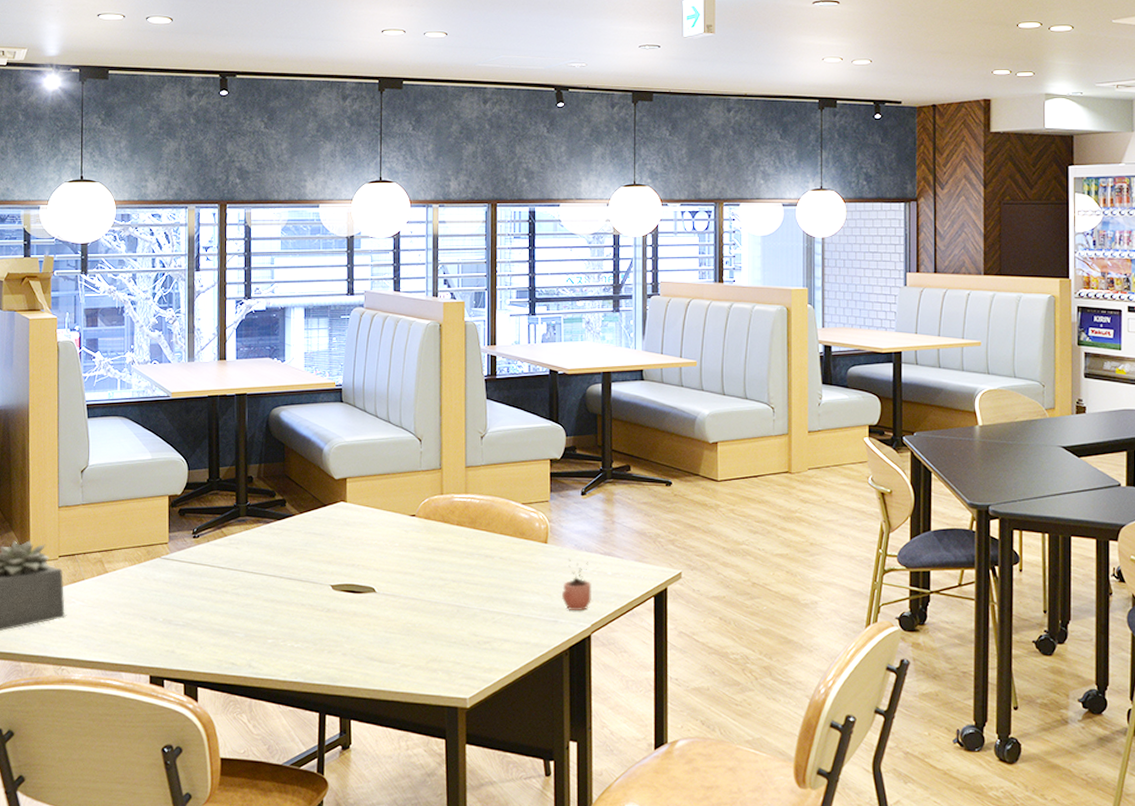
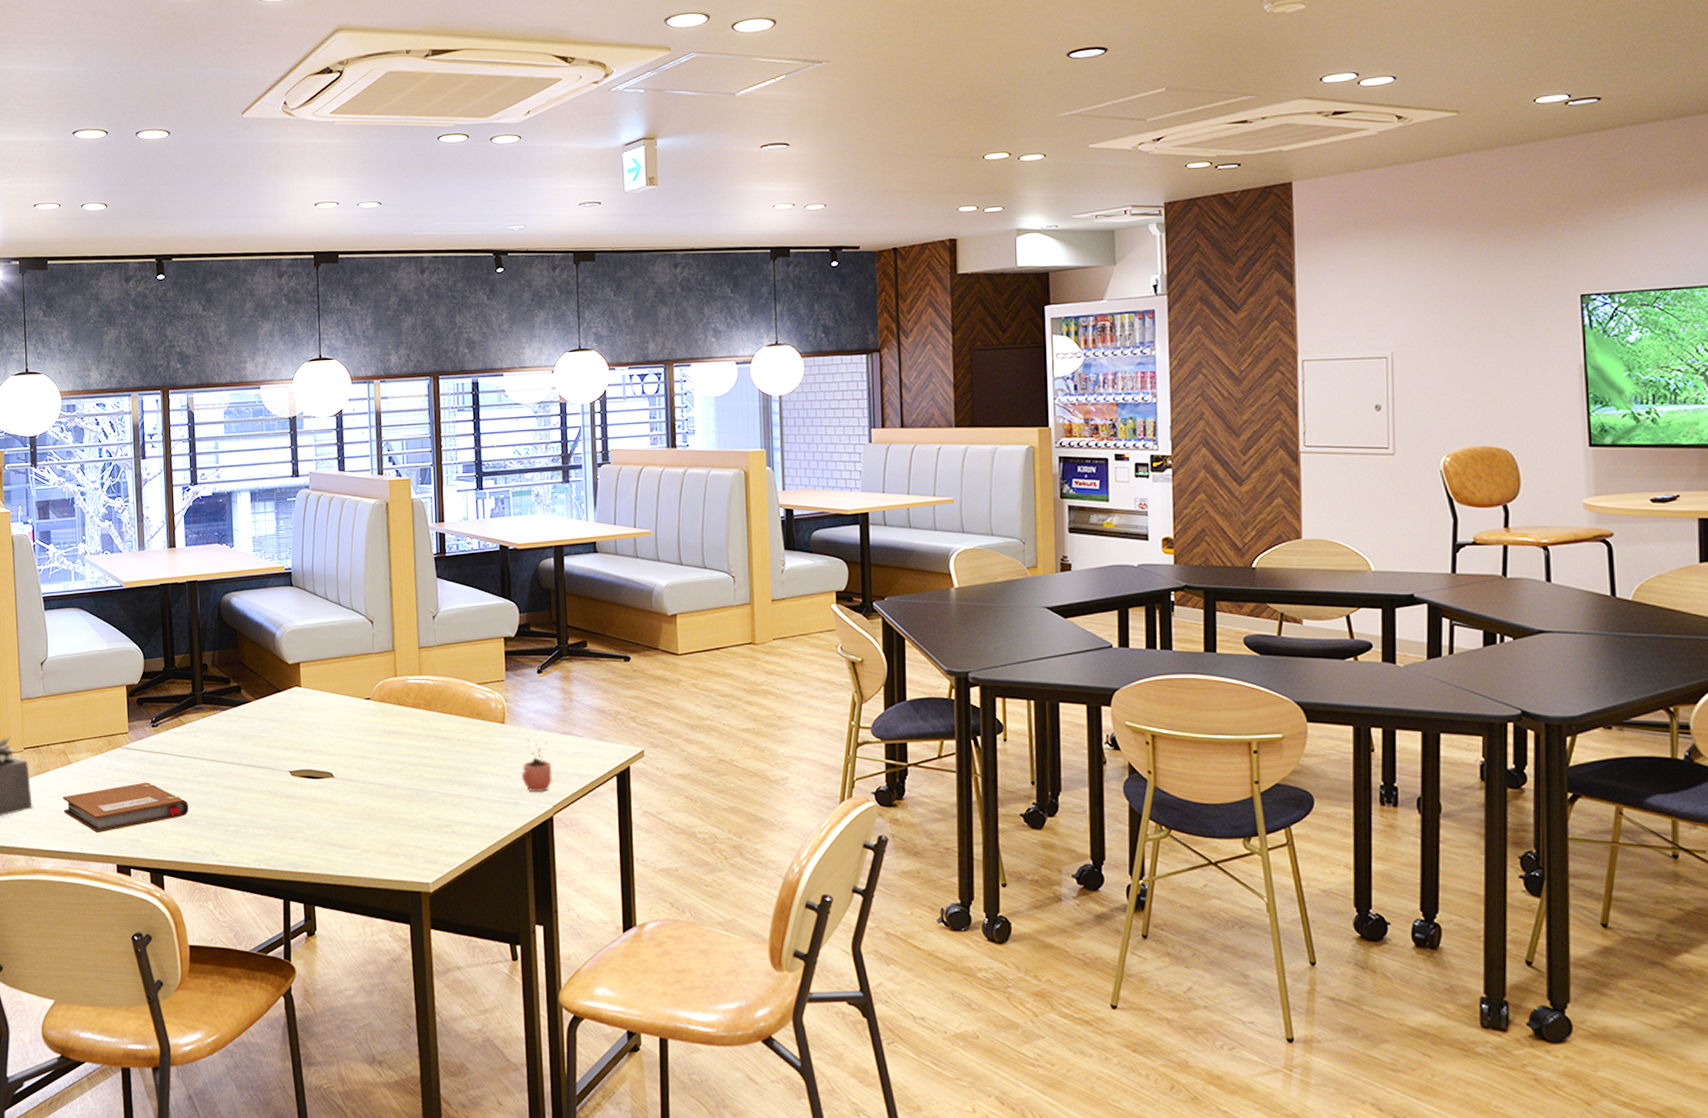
notebook: none [97,593,226,644] -> present [63,782,188,834]

